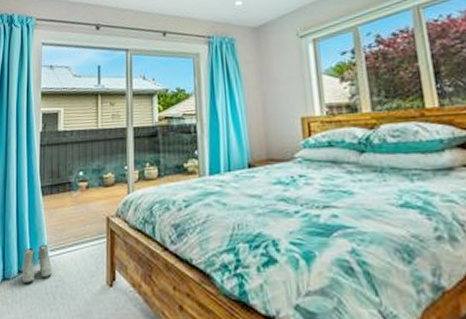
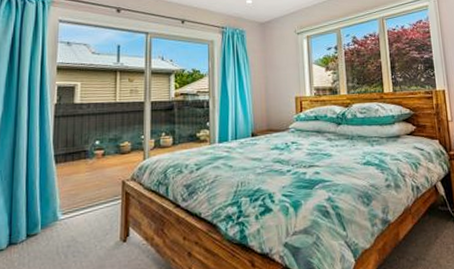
boots: present [22,244,52,283] -> none [30,208,64,246]

